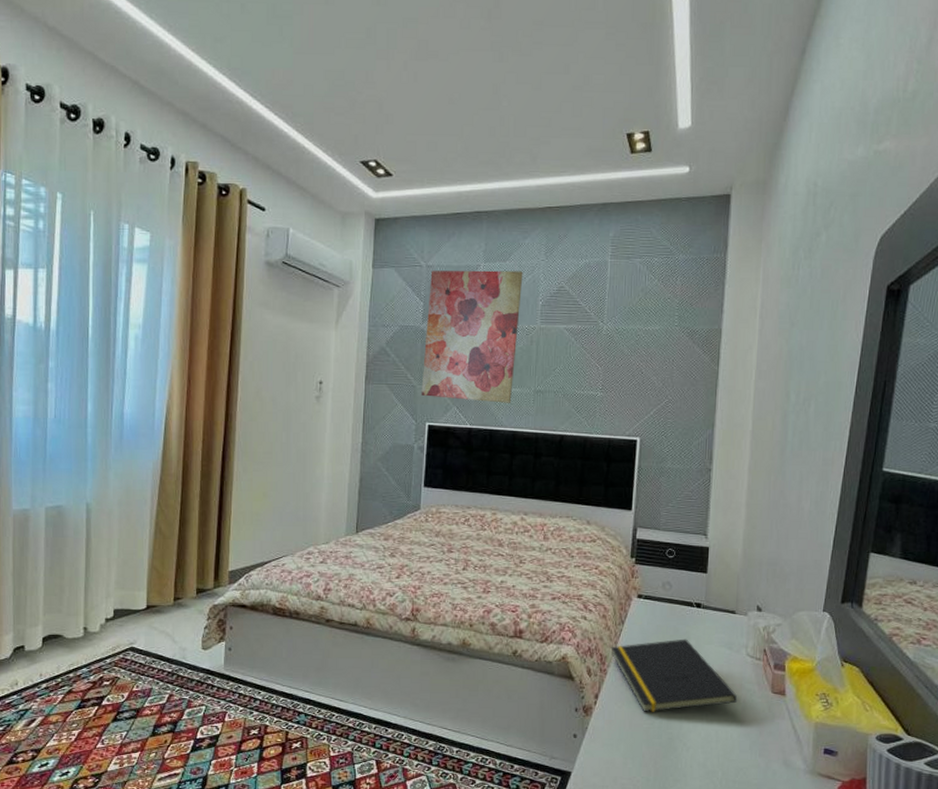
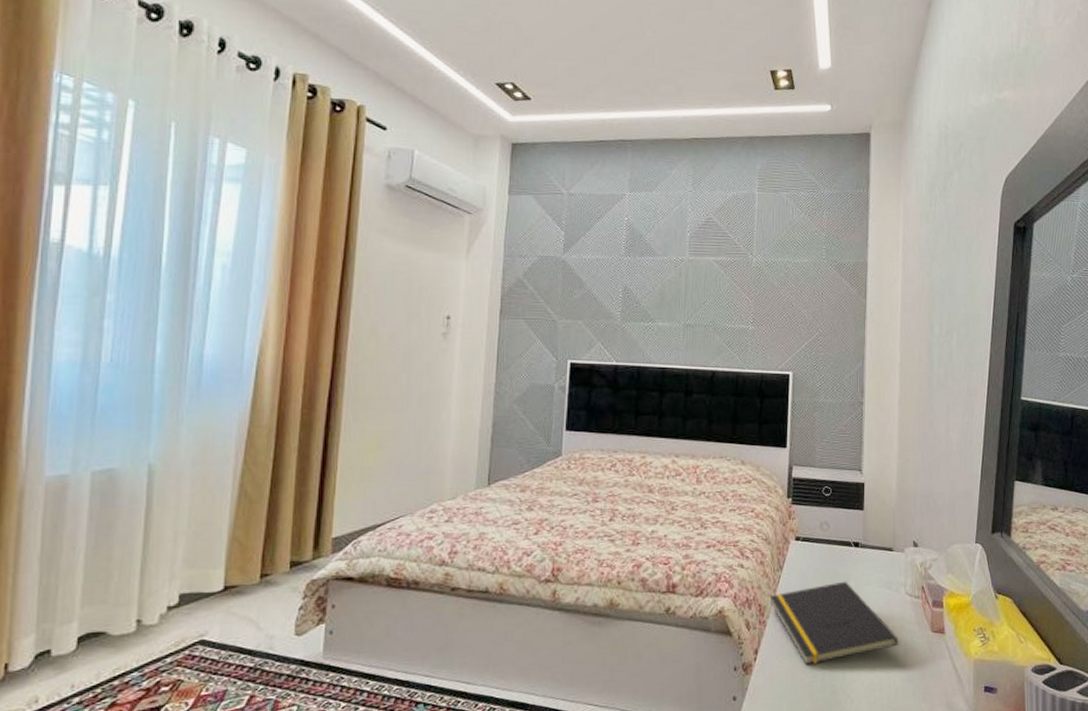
wall art: present [421,270,523,403] -> none [562,199,670,338]

